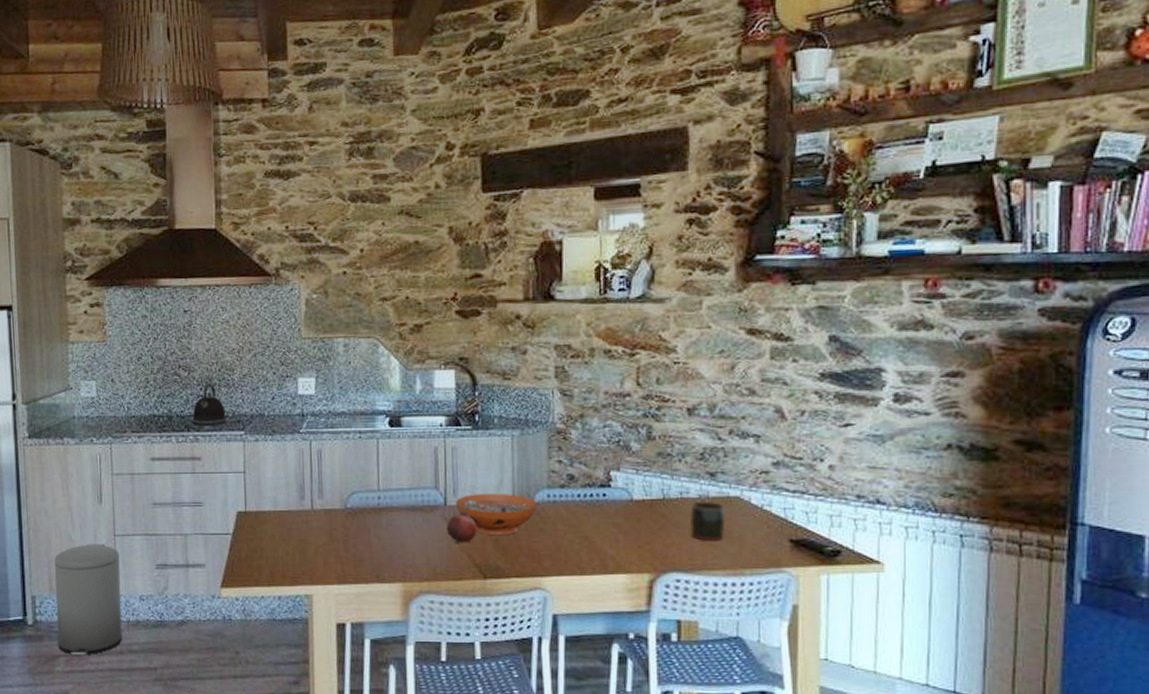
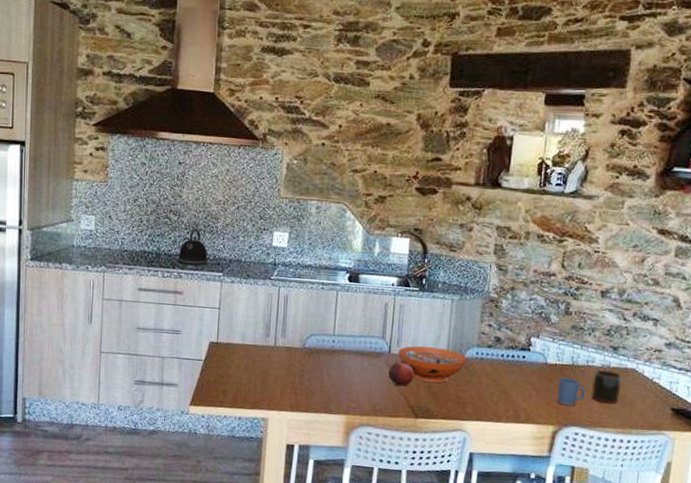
pedal bin: present [54,544,122,656] -> none [43,357,103,453]
mug: none [649,514,683,548] -> present [557,377,586,406]

